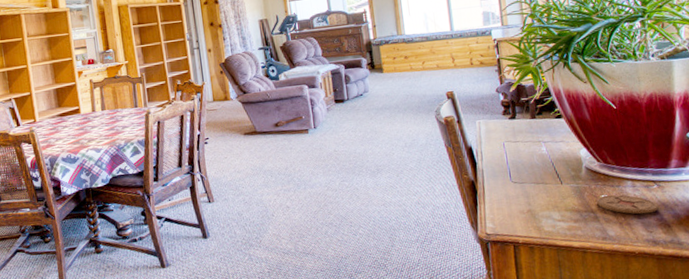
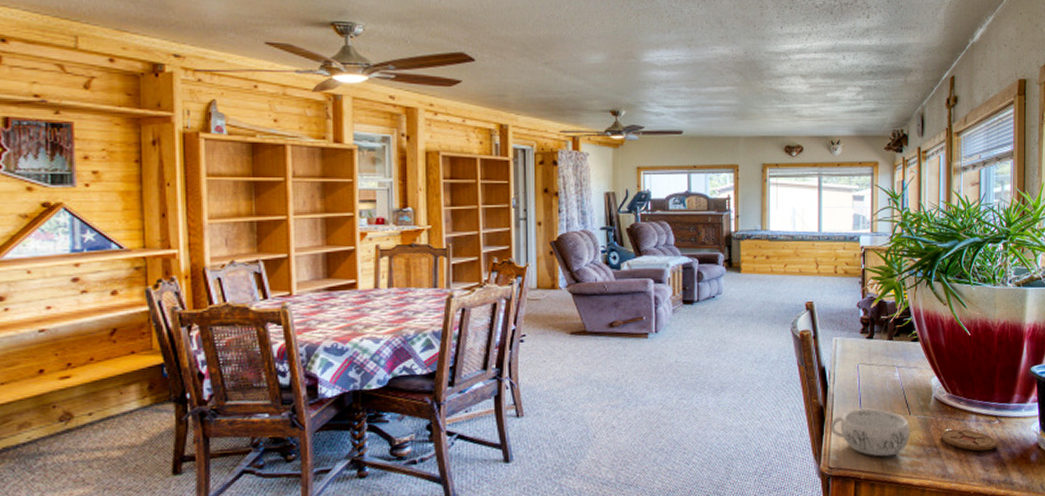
decorative bowl: none [483,180,564,223] -> present [830,408,909,457]

